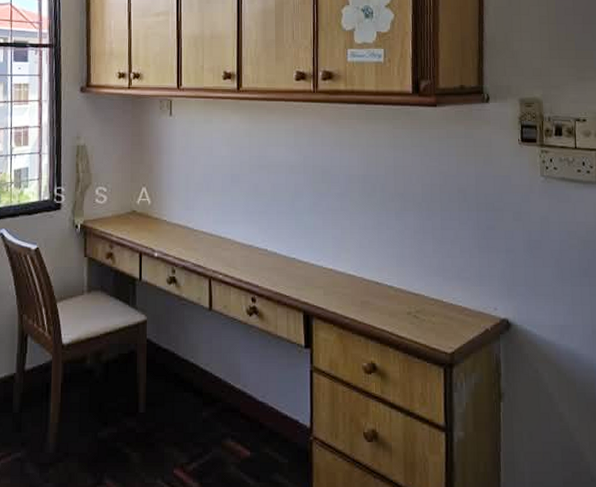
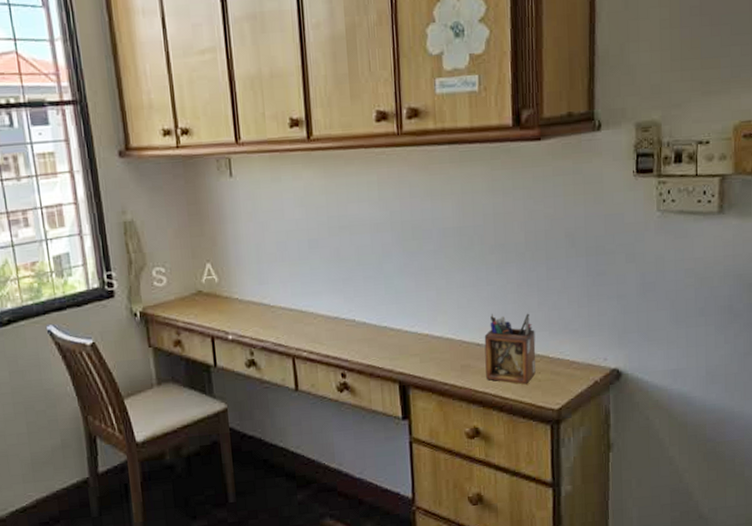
desk organizer: none [383,256,431,326] -> present [484,313,536,385]

